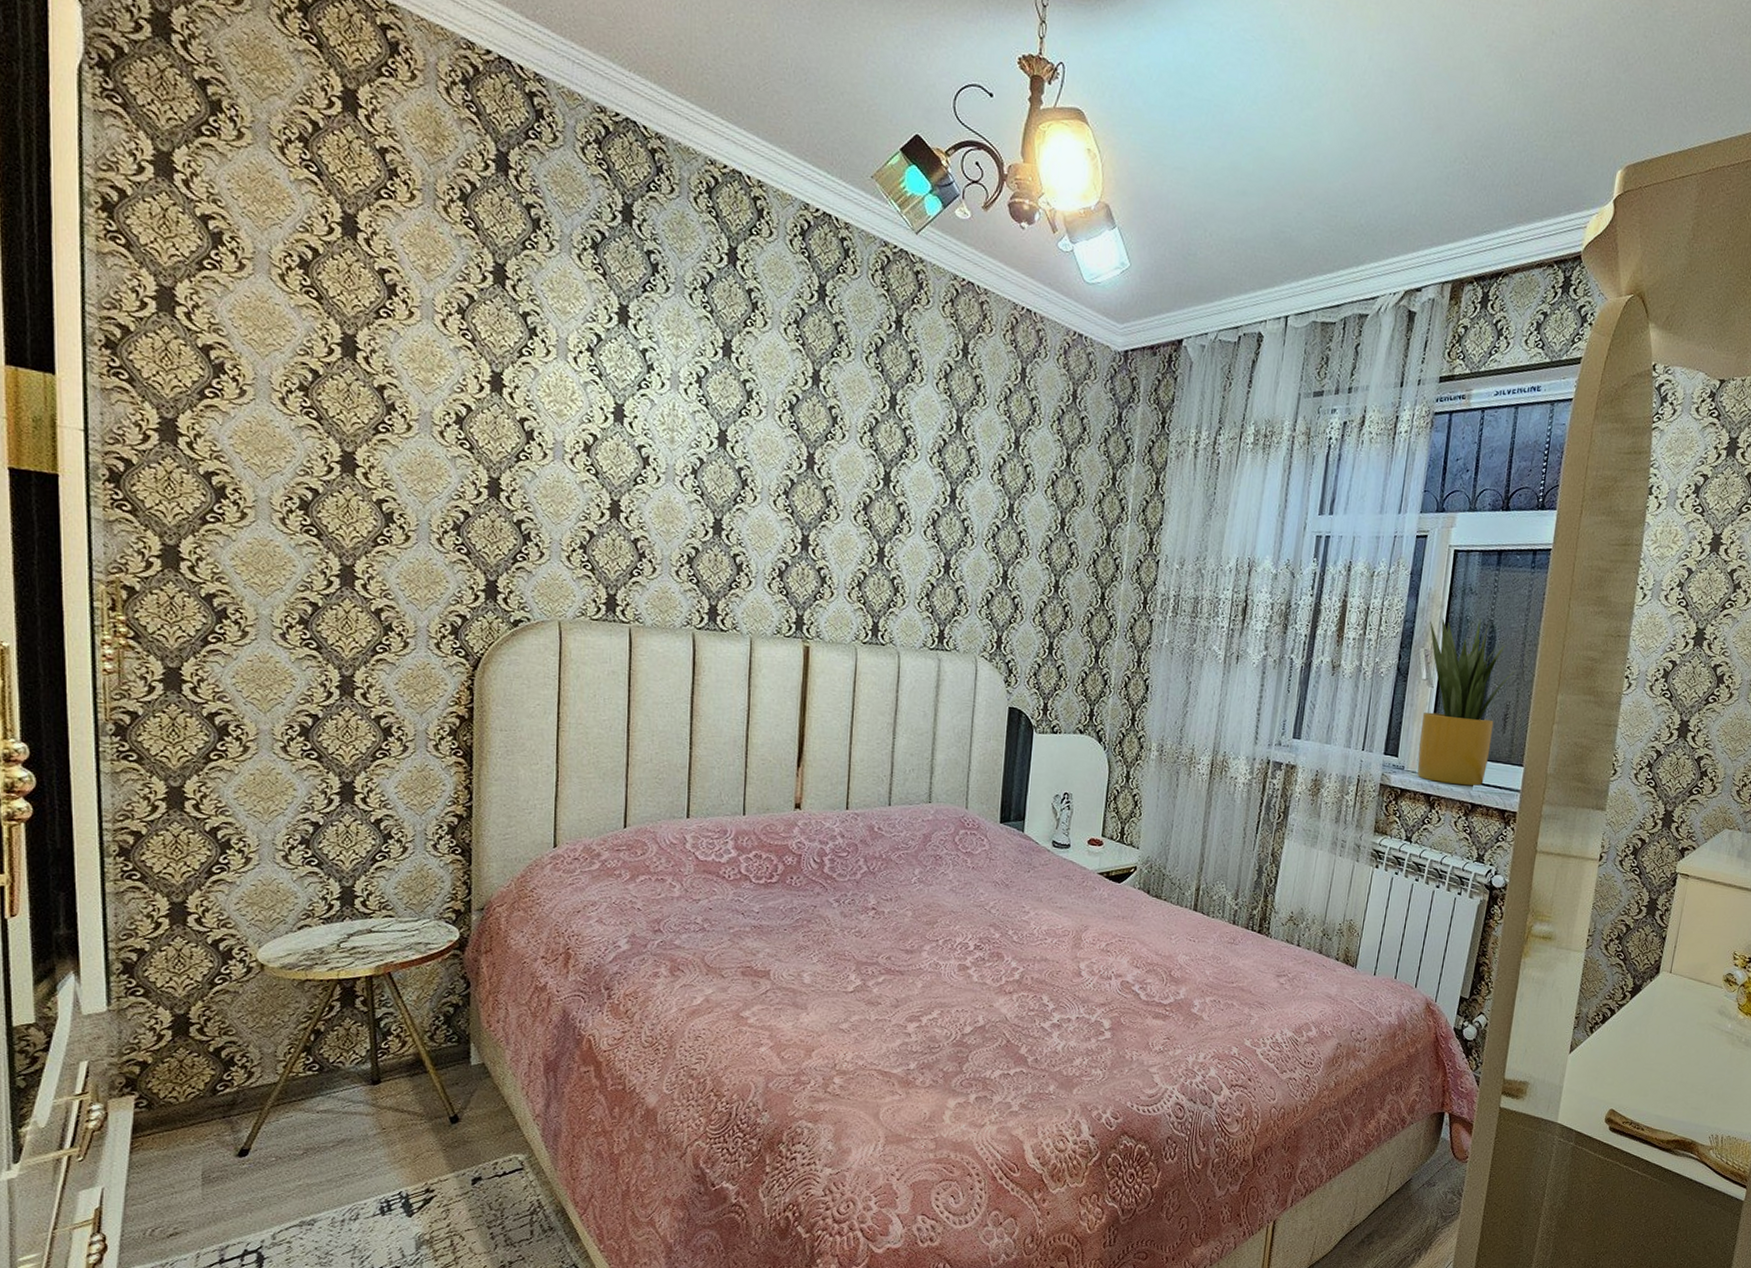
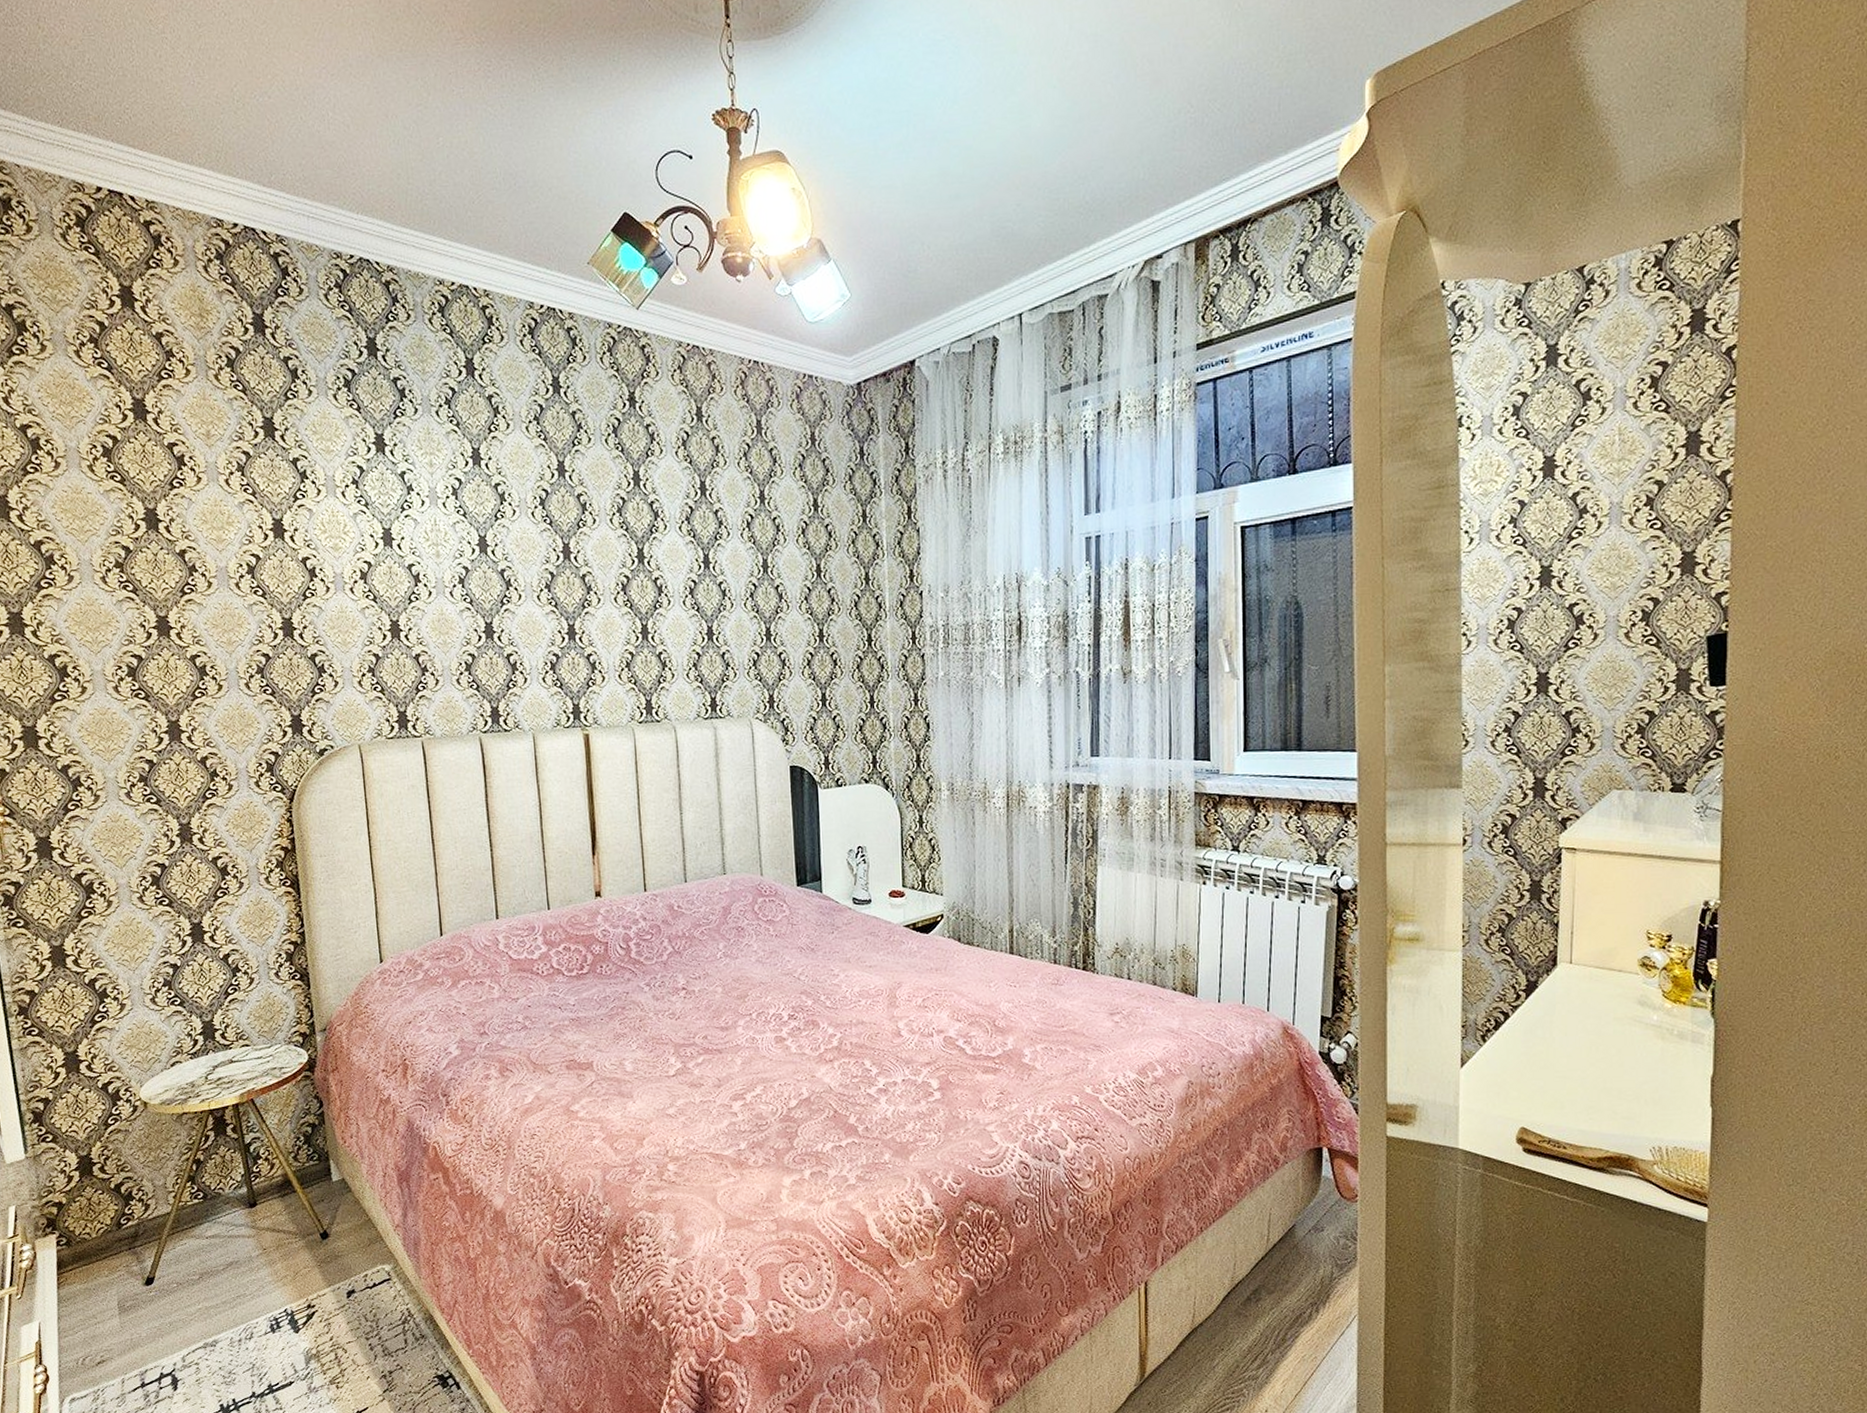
planter: present [1417,618,1517,786] -> none [1225,596,1333,783]

